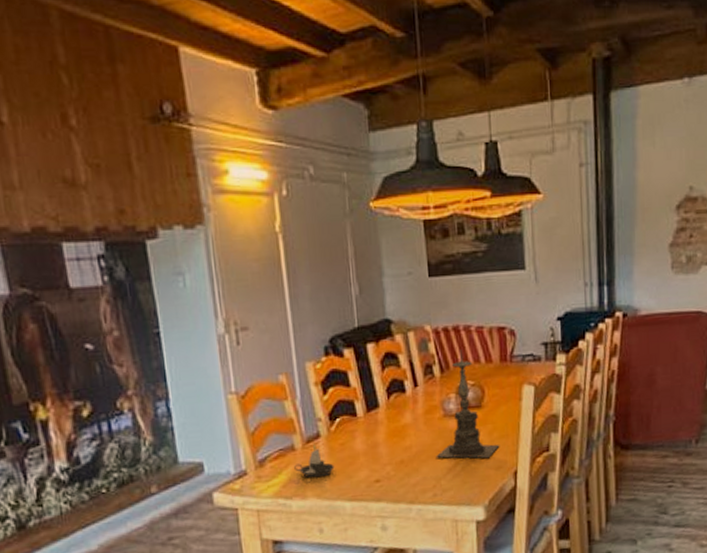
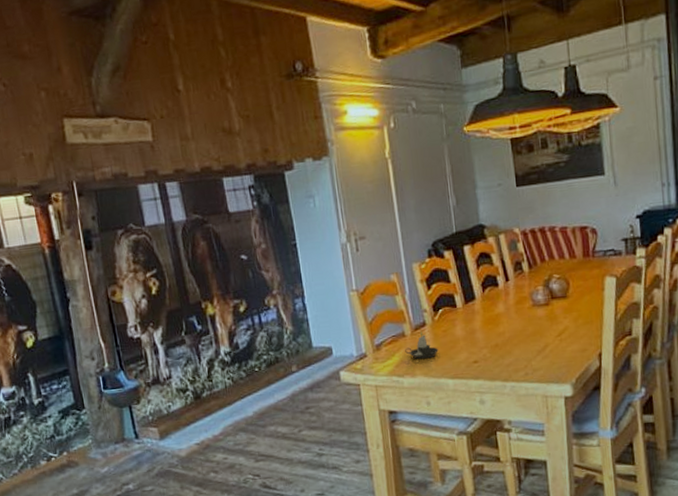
candle holder: present [436,349,500,459] -> none [526,248,585,342]

